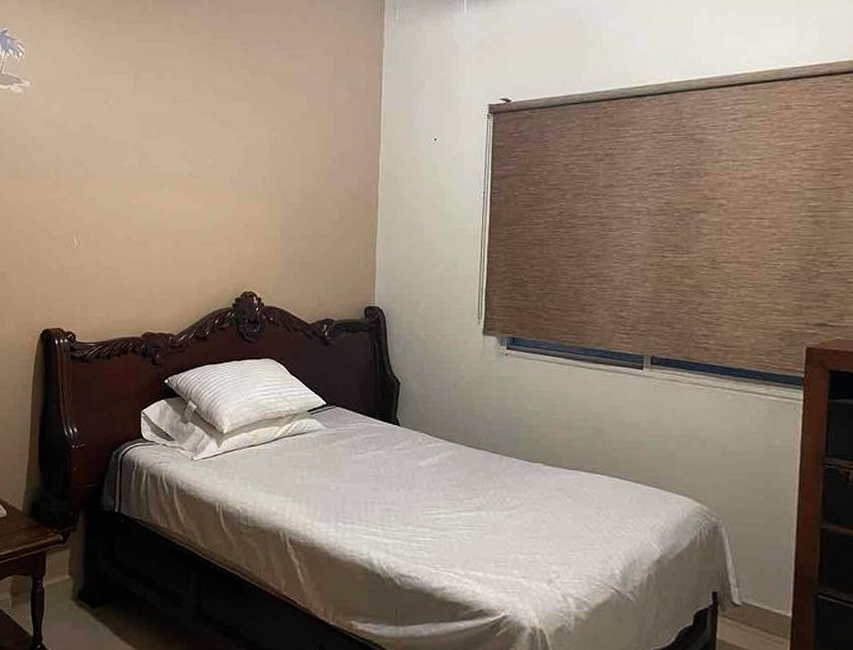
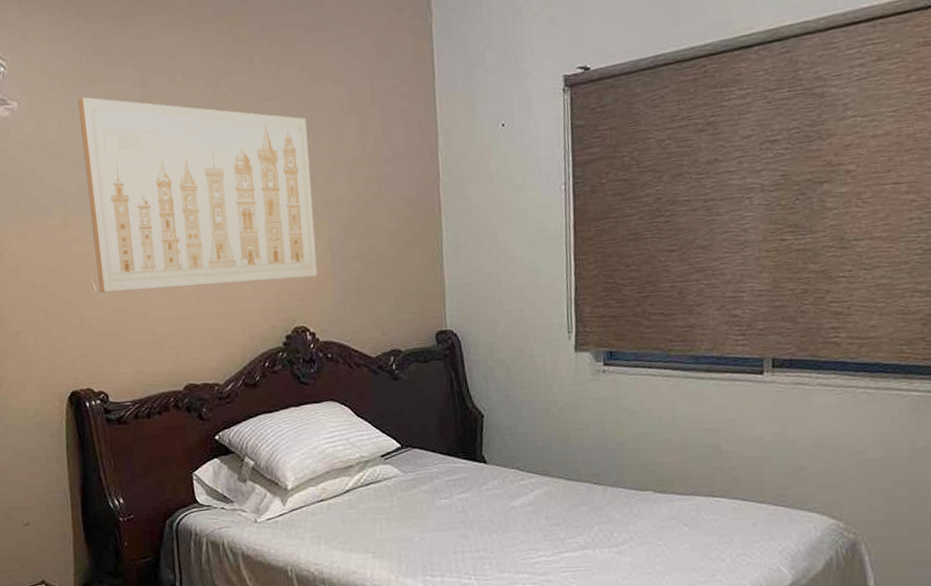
wall art: none [79,83,271,250] -> present [78,97,318,293]

